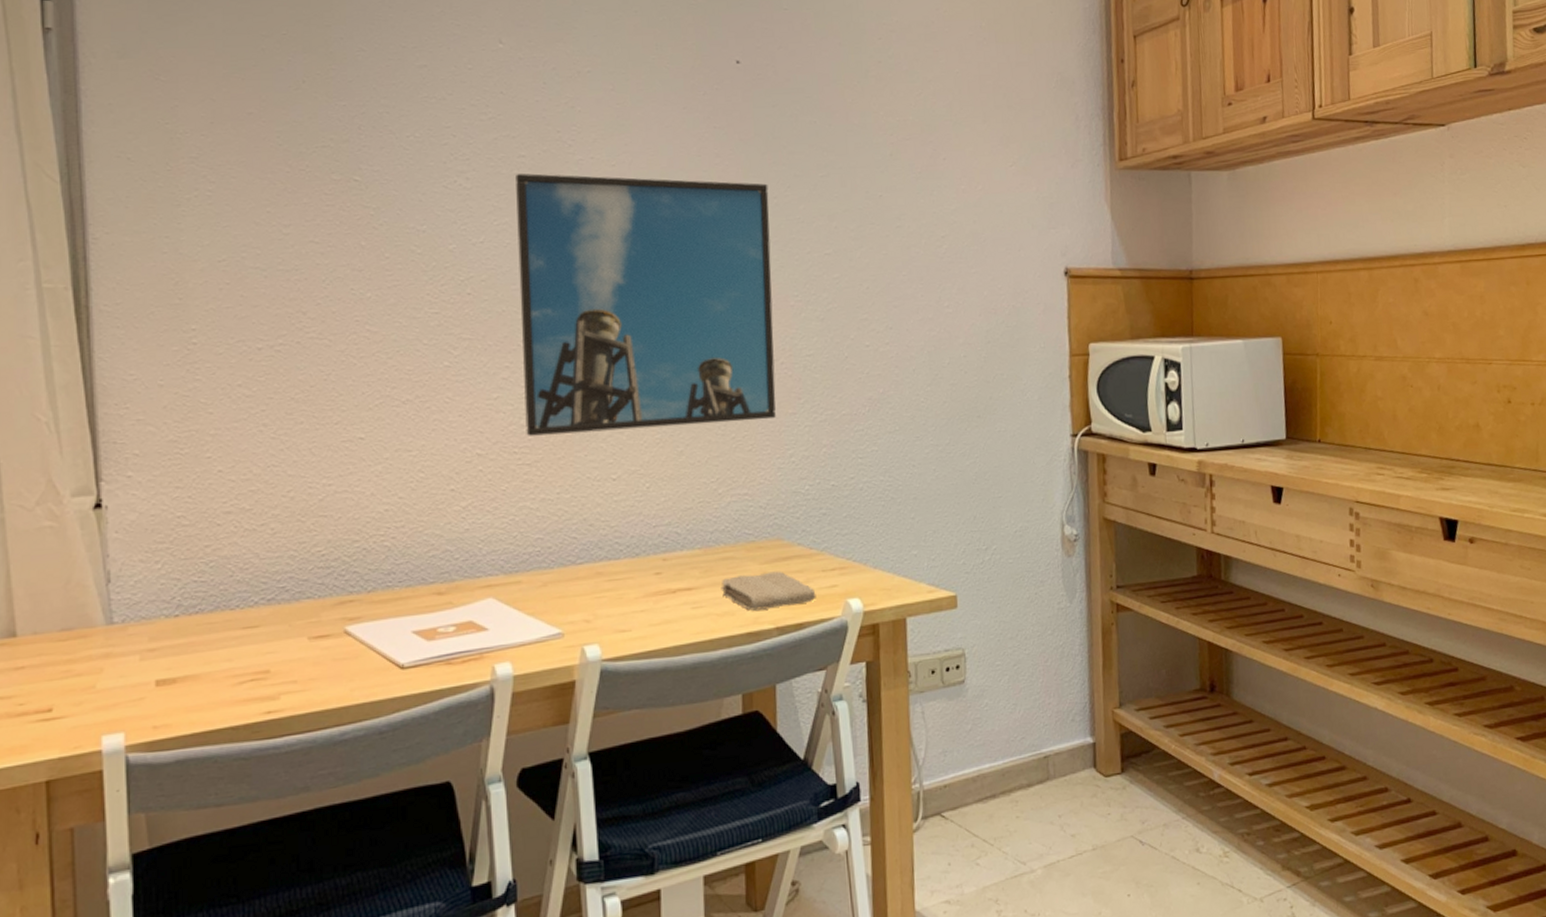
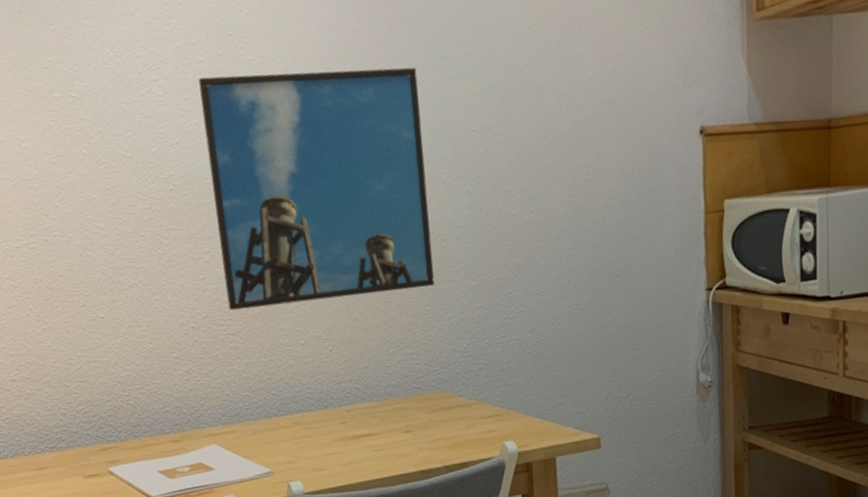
washcloth: present [721,571,816,611] -> none [396,418,477,452]

